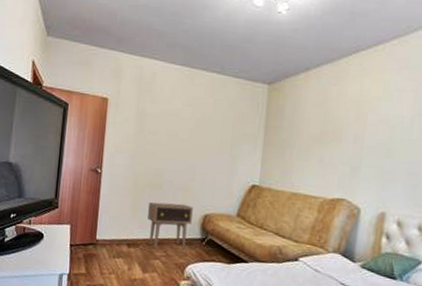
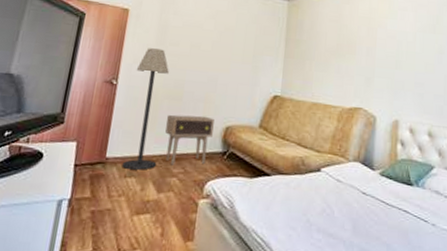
floor lamp: none [110,137,149,252] -> present [122,48,169,170]

